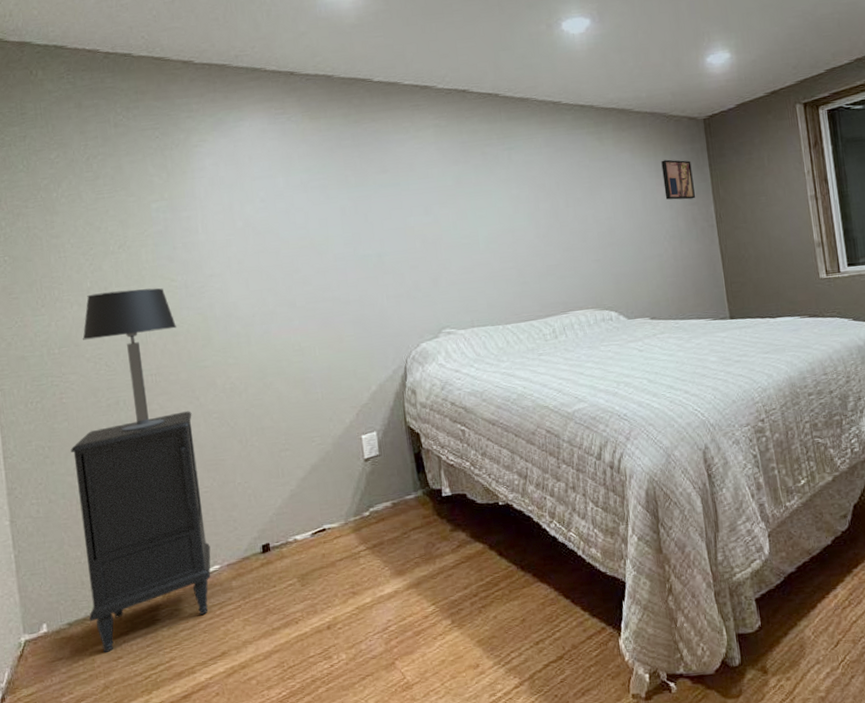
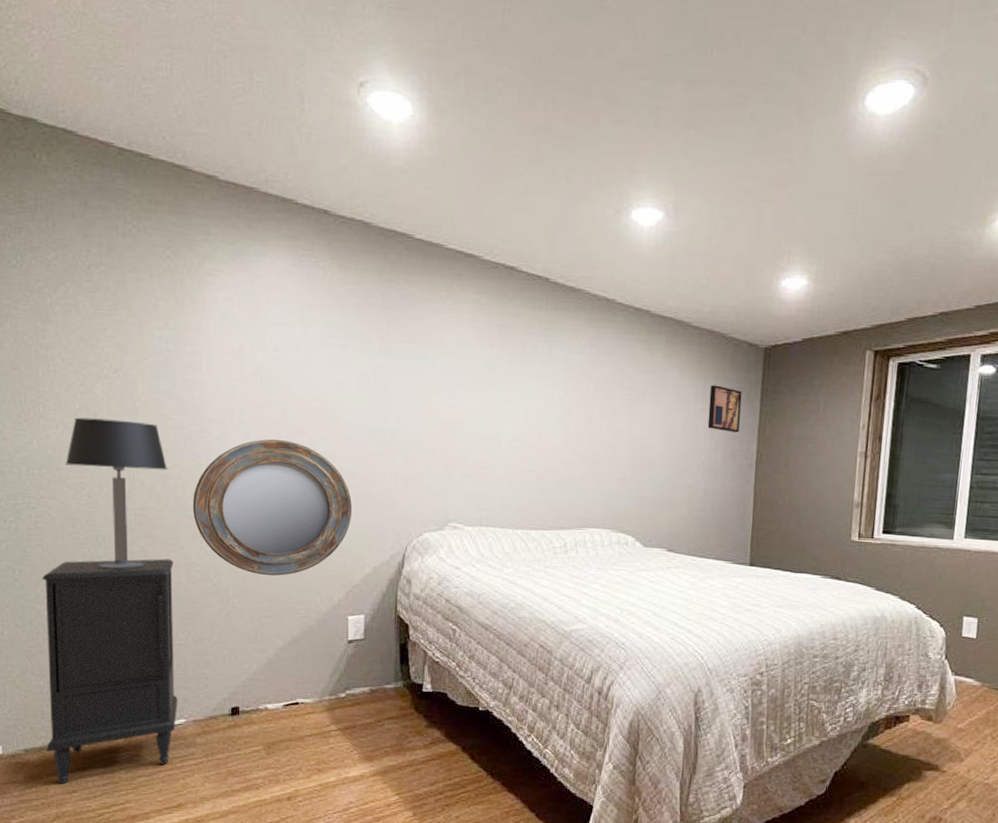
home mirror: none [203,280,352,411] -> present [192,439,353,576]

